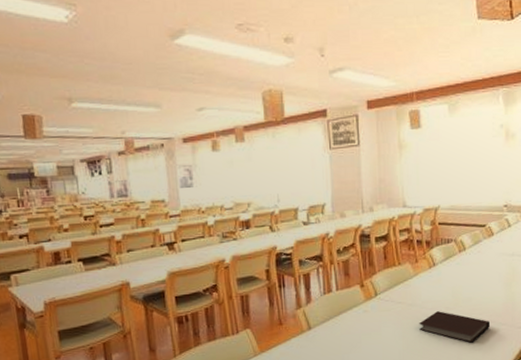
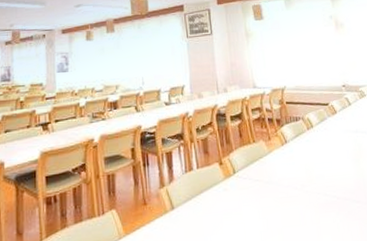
notebook: present [418,311,491,343] -> none [276,188,346,222]

